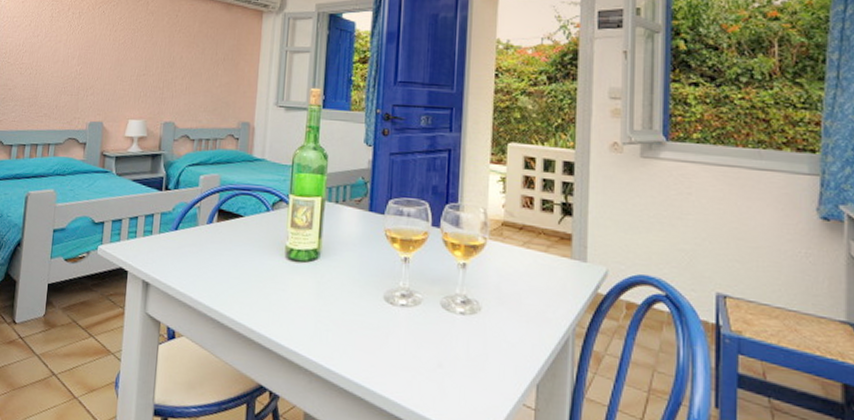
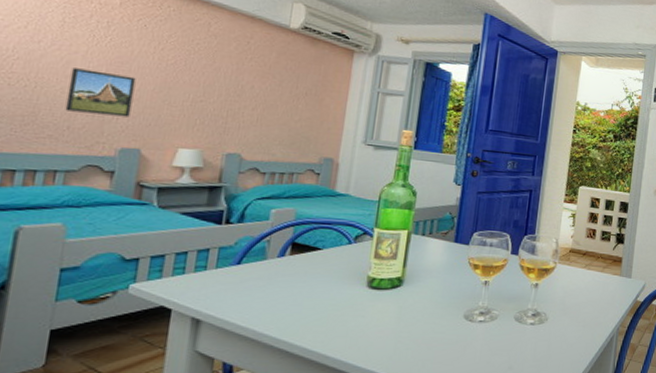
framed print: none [54,55,98,94] -> present [65,68,136,118]

